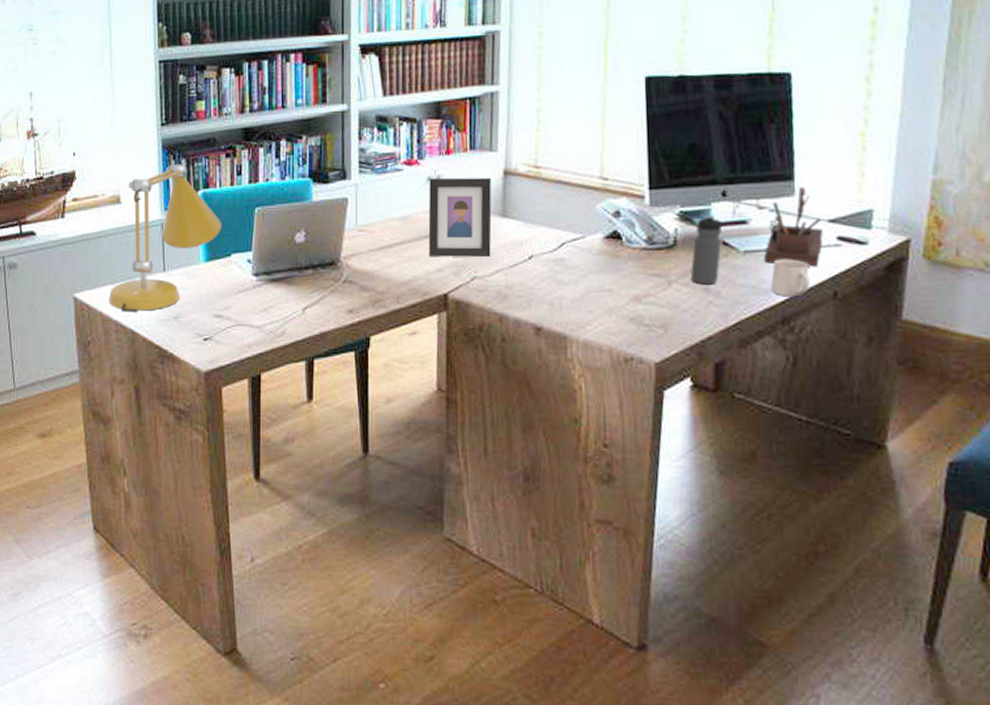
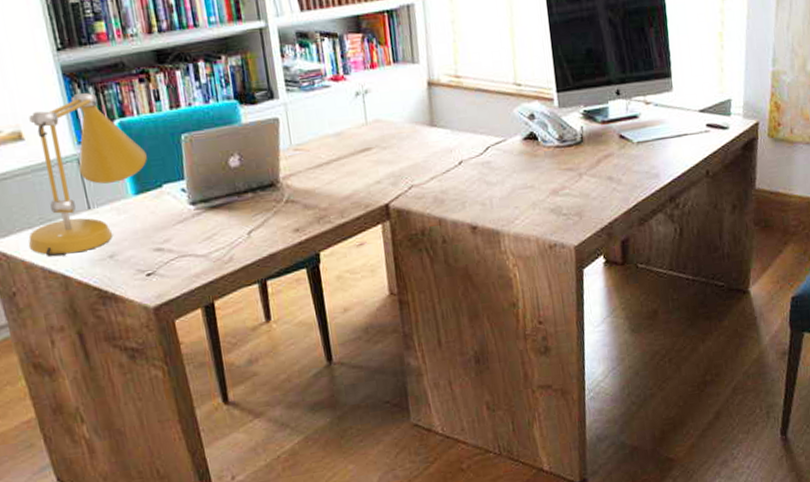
picture frame: present [428,177,492,258] -> none [357,89,425,171]
water bottle: present [690,215,722,285] -> none [596,112,620,175]
desk organizer: present [764,187,823,267] -> none [652,83,696,152]
cup: present [770,259,810,297] -> none [659,146,689,179]

